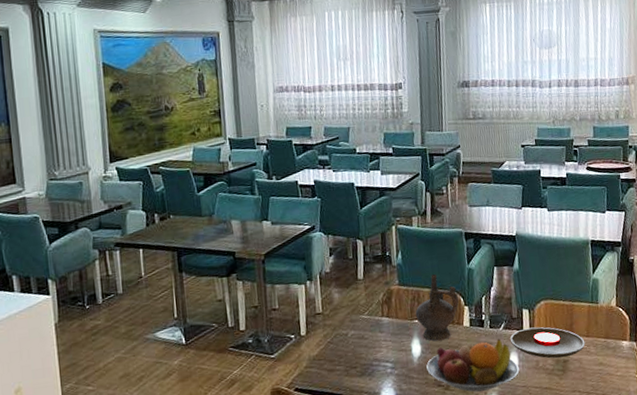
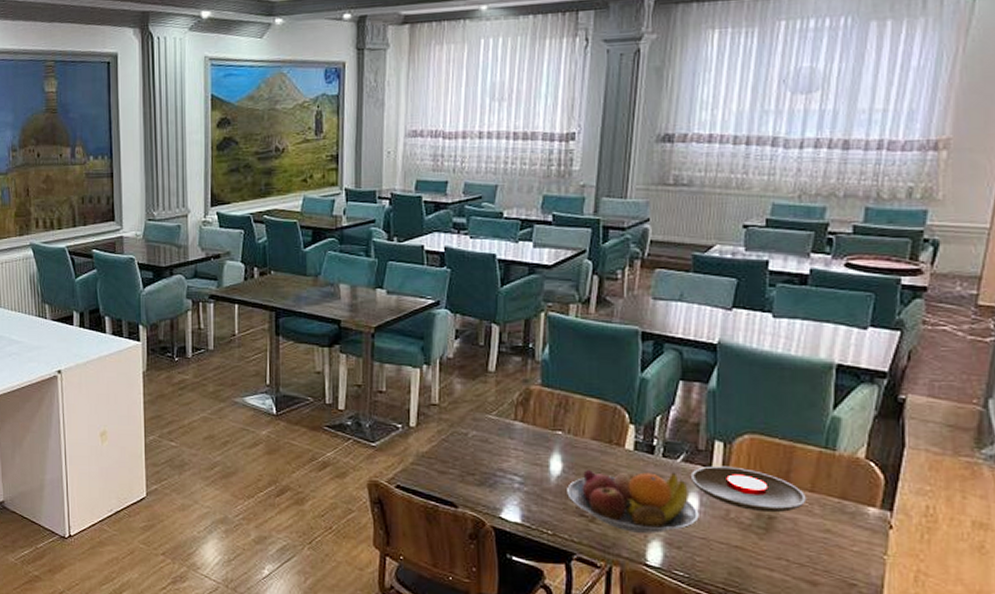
ceremonial vessel: present [415,274,459,341] -> none [559,379,623,462]

